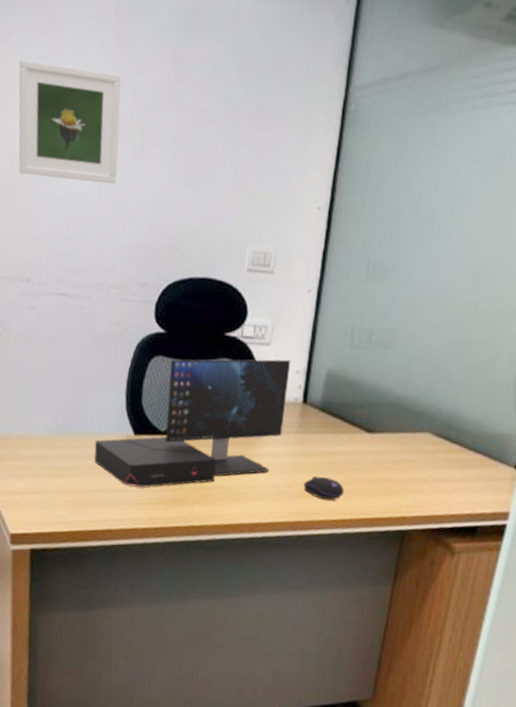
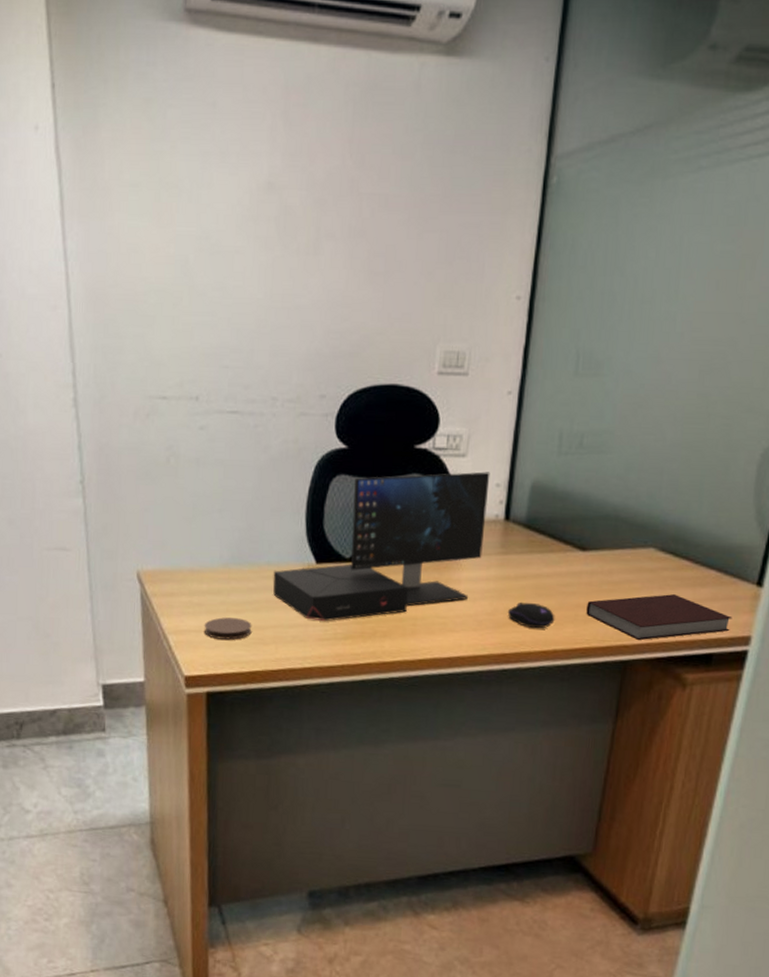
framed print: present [18,59,121,184] -> none [180,156,292,286]
coaster: none [29,481,74,502] -> present [204,617,252,640]
notebook: none [371,473,494,513] -> present [586,594,733,641]

